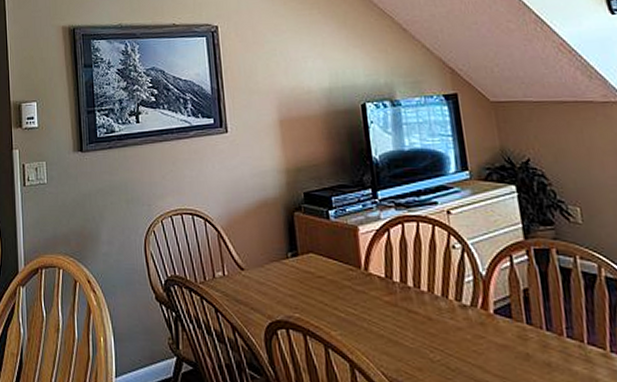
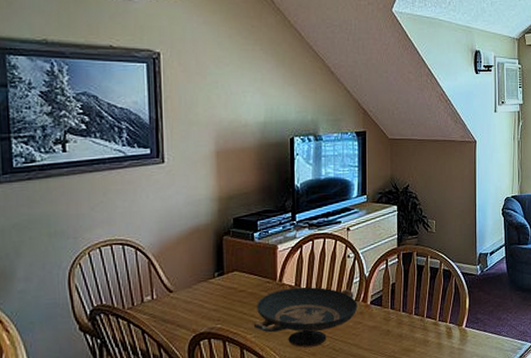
decorative bowl: none [337,279,476,361] -> present [253,286,358,348]

